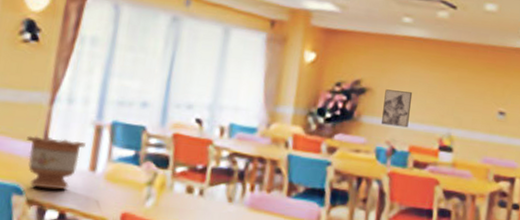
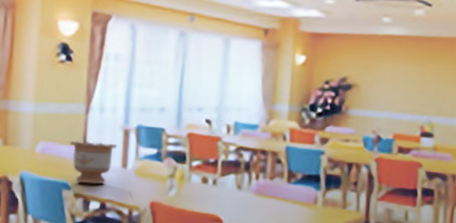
wall art: present [380,89,413,128] -> none [366,84,395,118]

